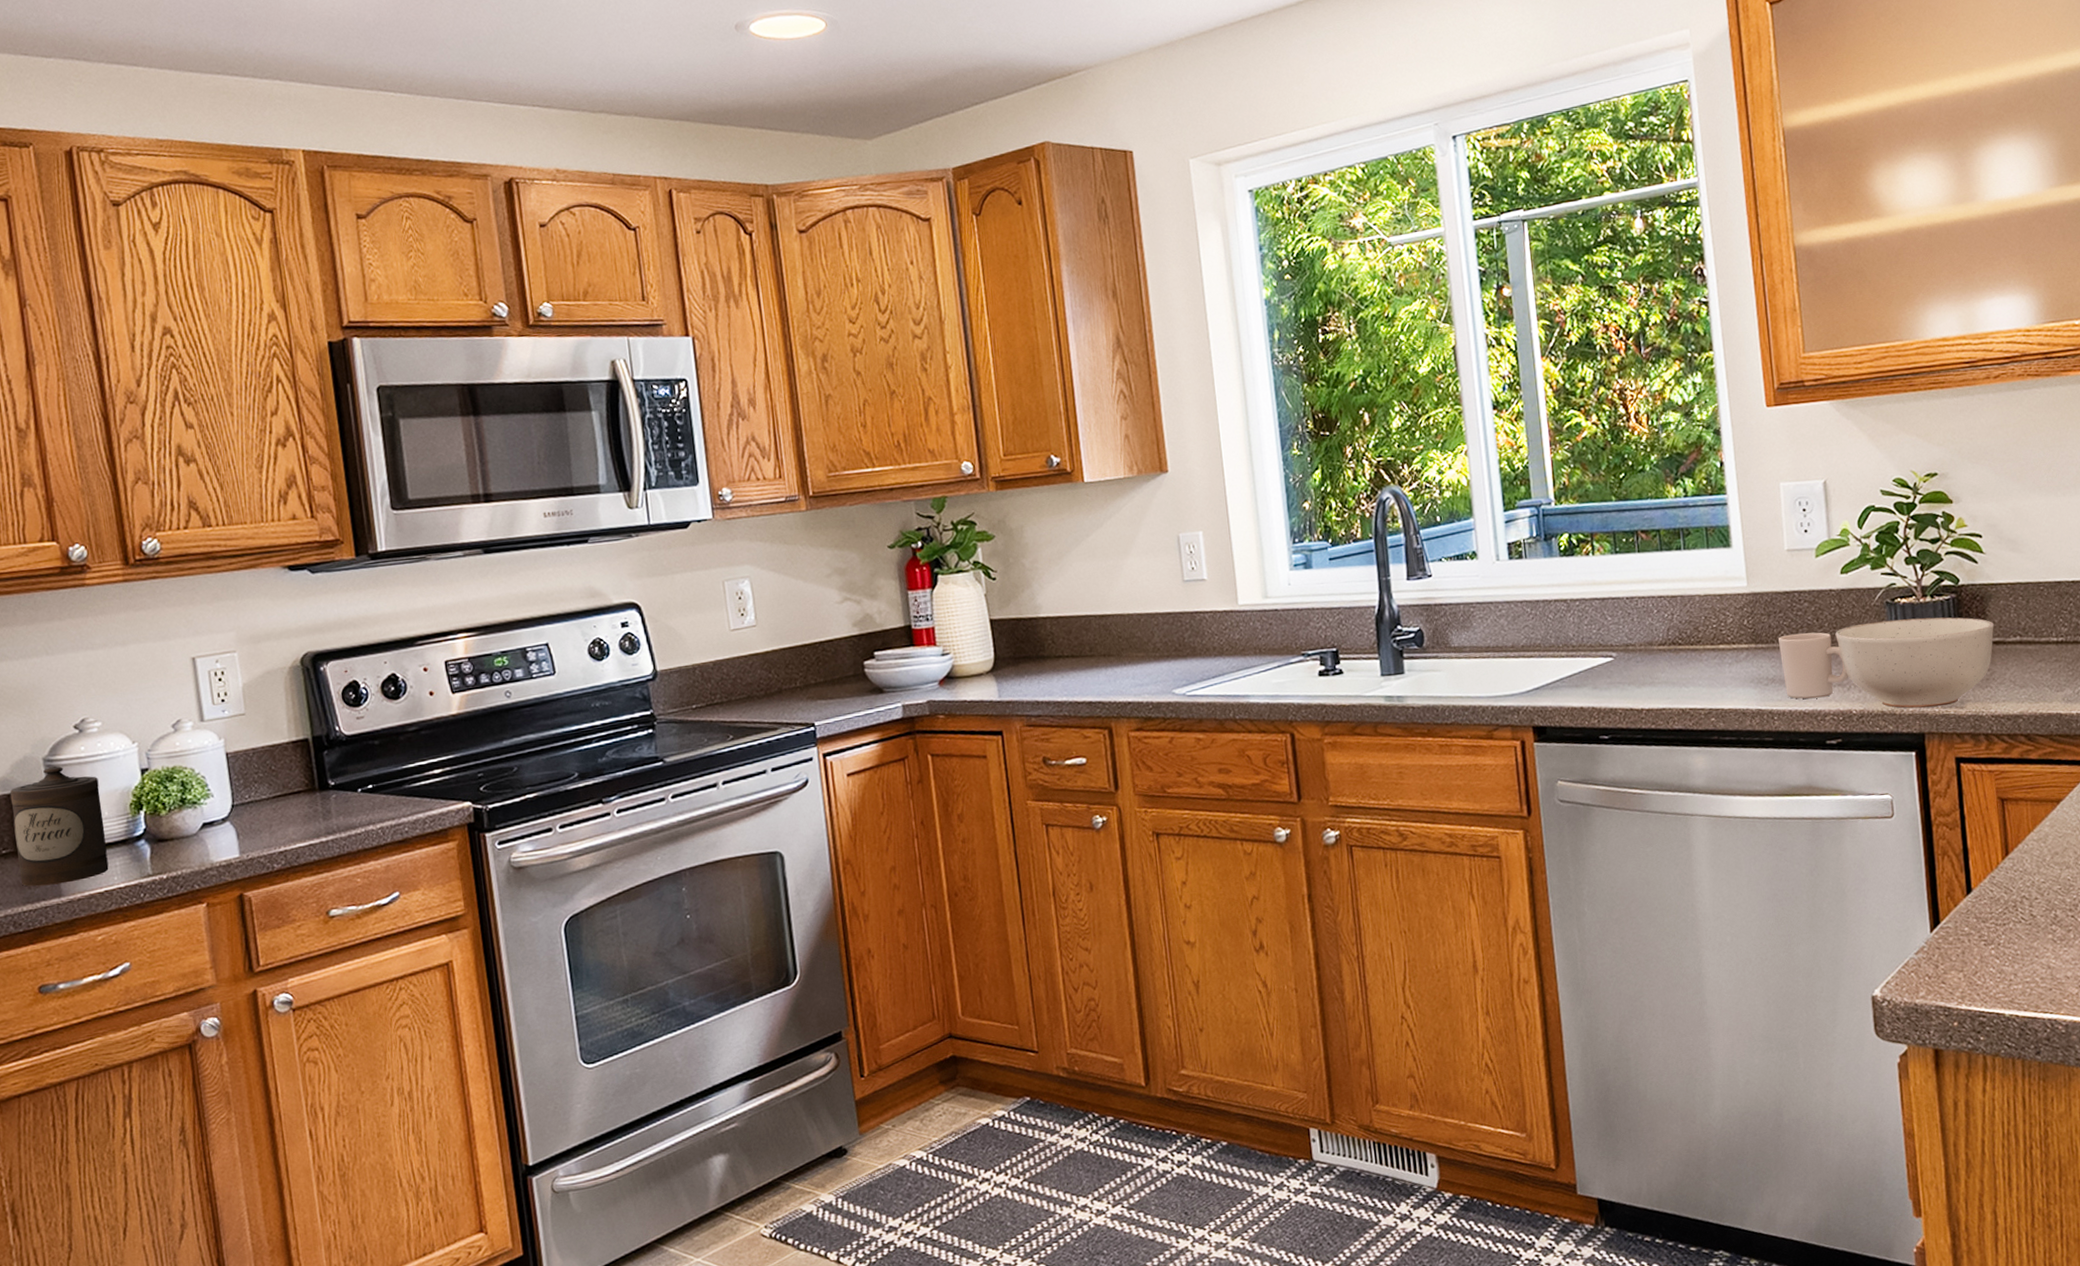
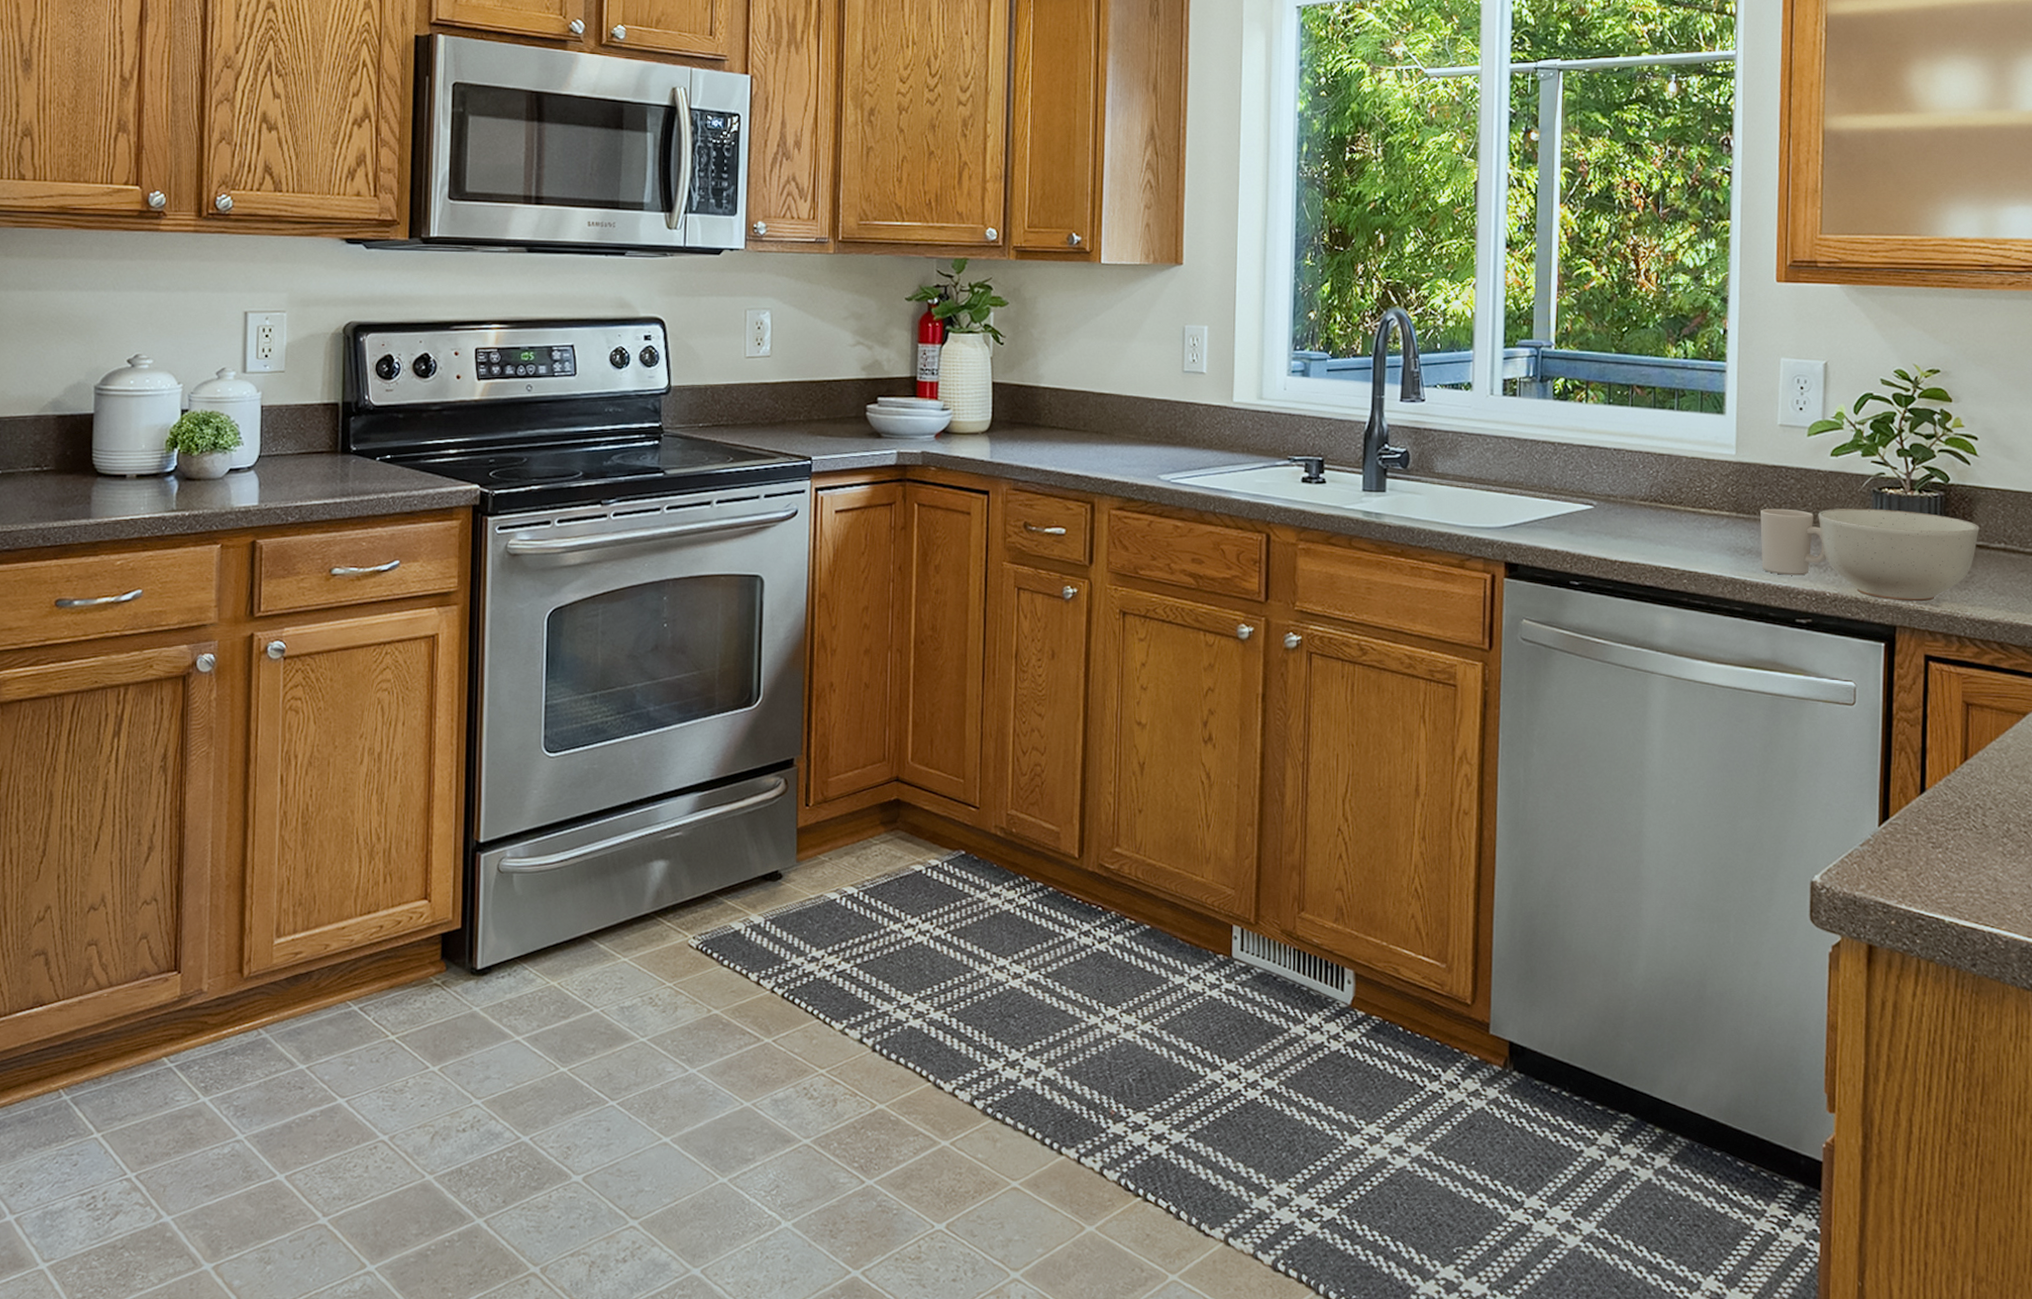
canister: present [10,765,109,887] -> none [55,394,141,506]

